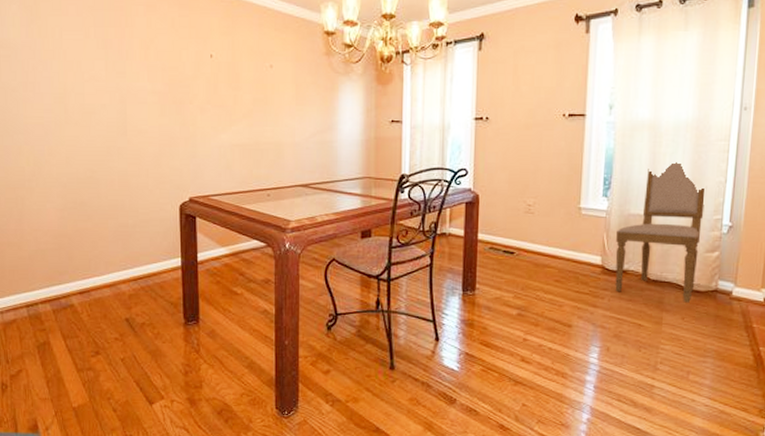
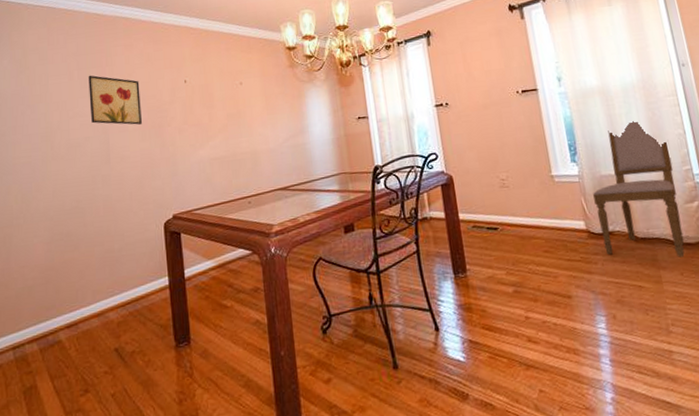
wall art: none [106,35,162,98] -> present [88,75,142,125]

